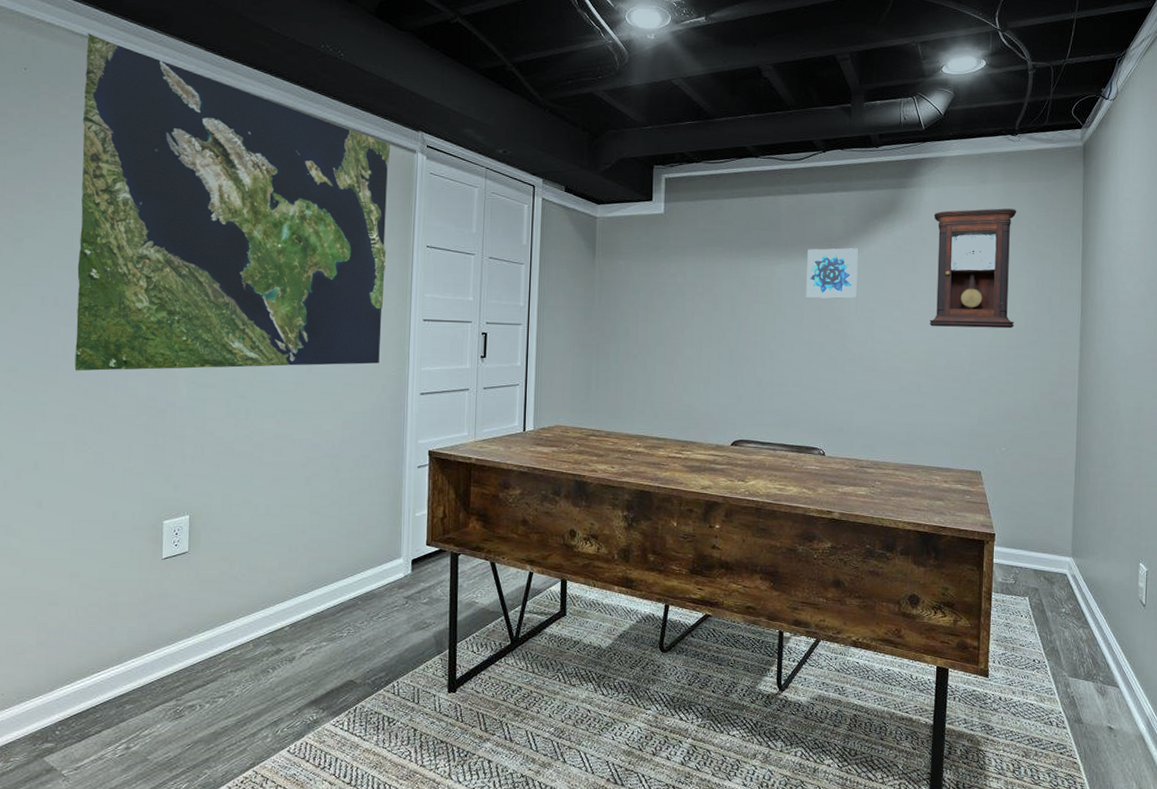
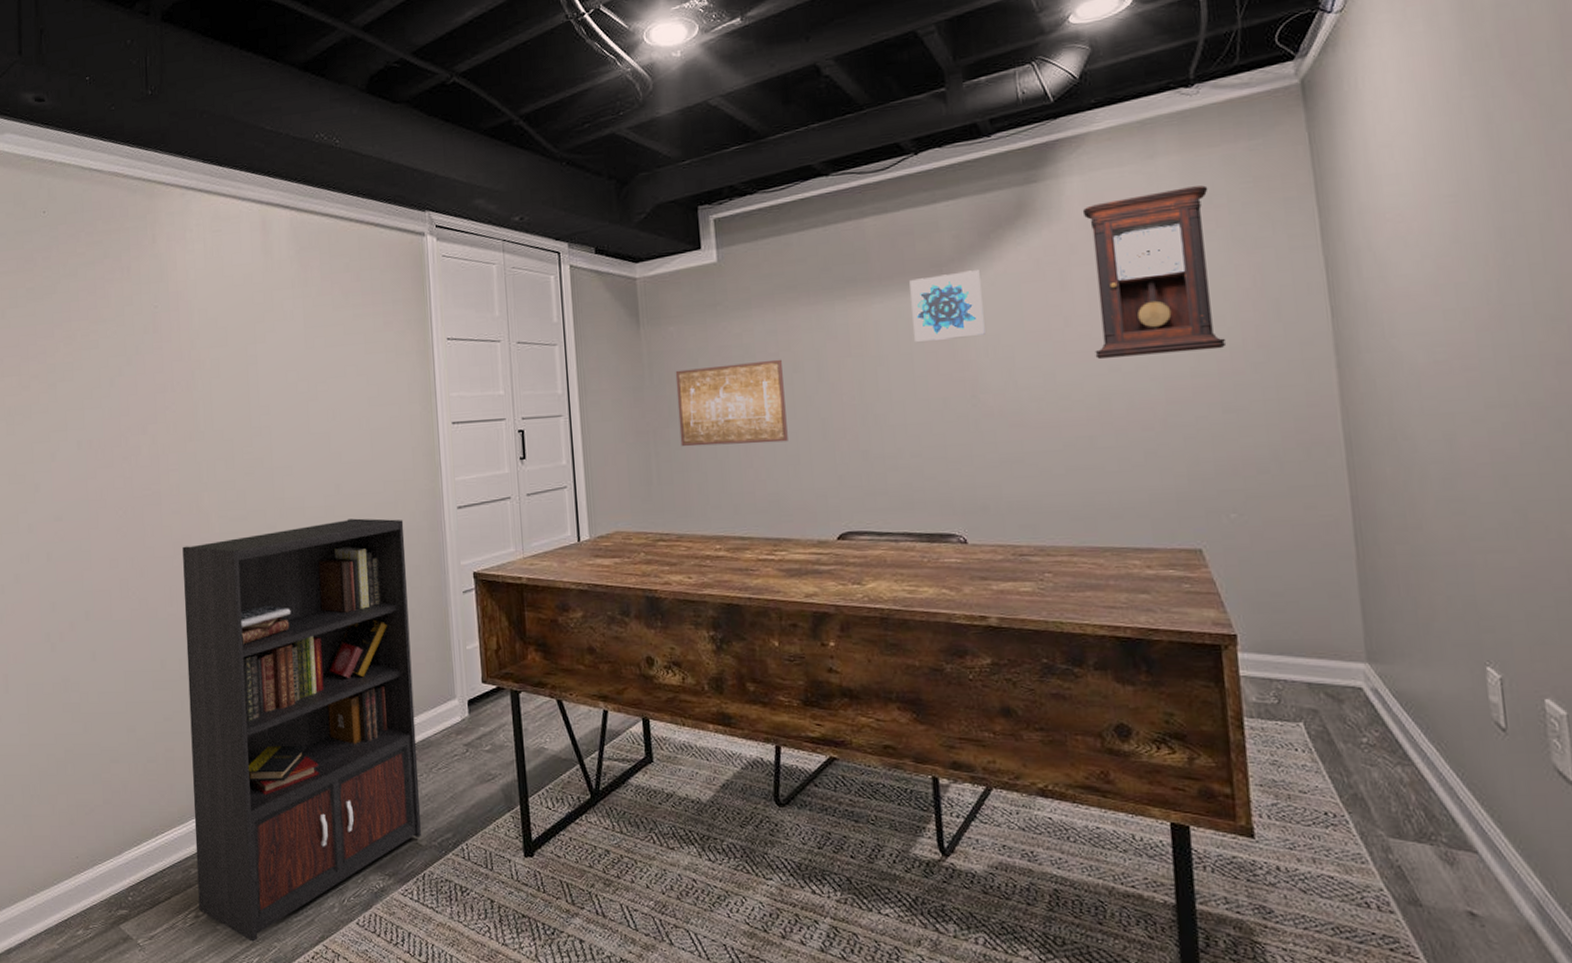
world map: present [74,33,391,371] -> none [95,165,410,514]
bookcase: none [130,395,369,770] -> present [182,518,421,942]
wall art: none [618,297,705,365] -> present [675,359,788,447]

